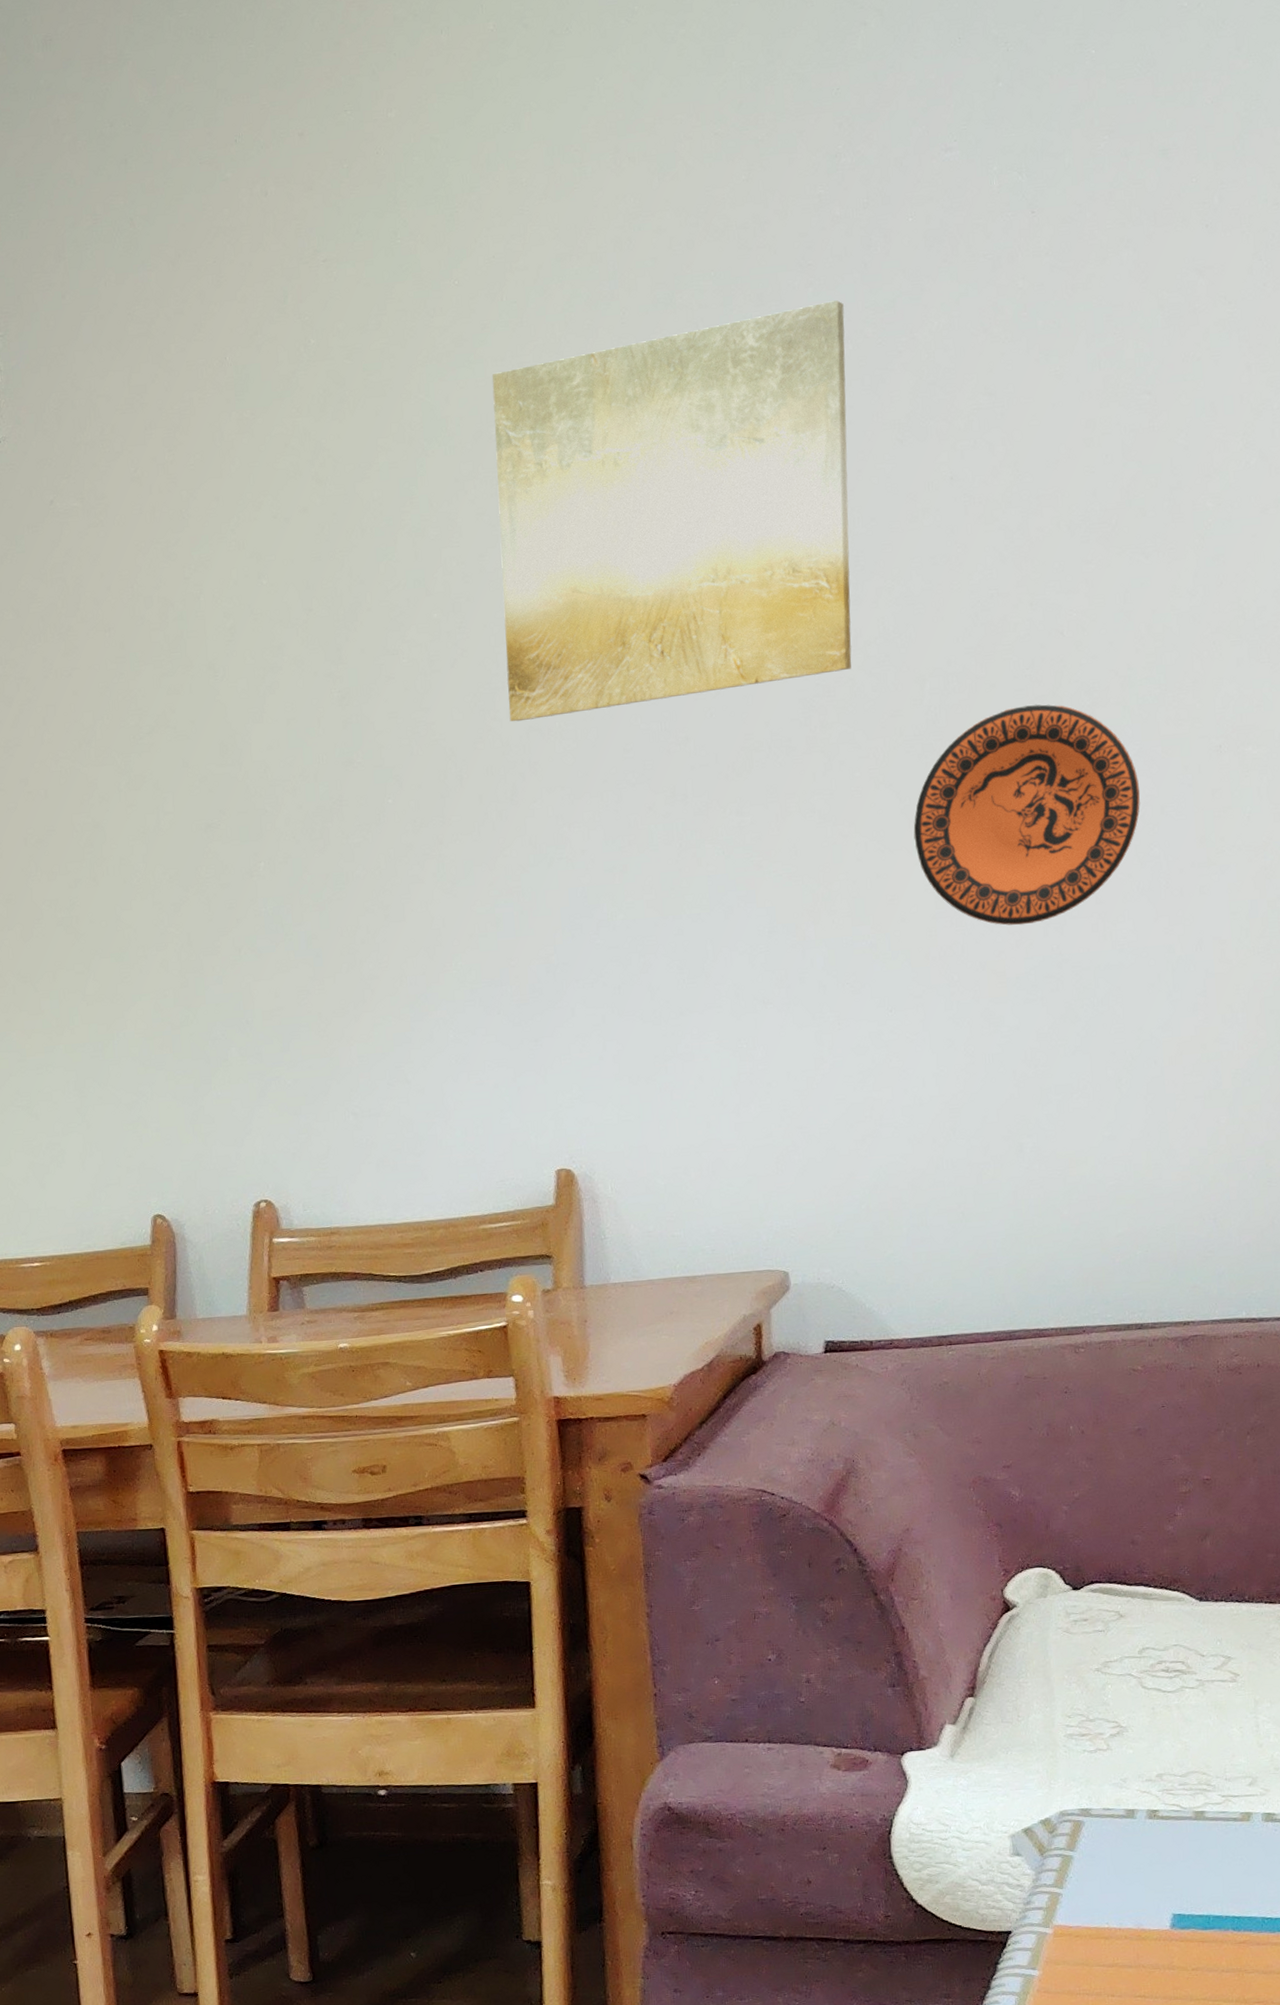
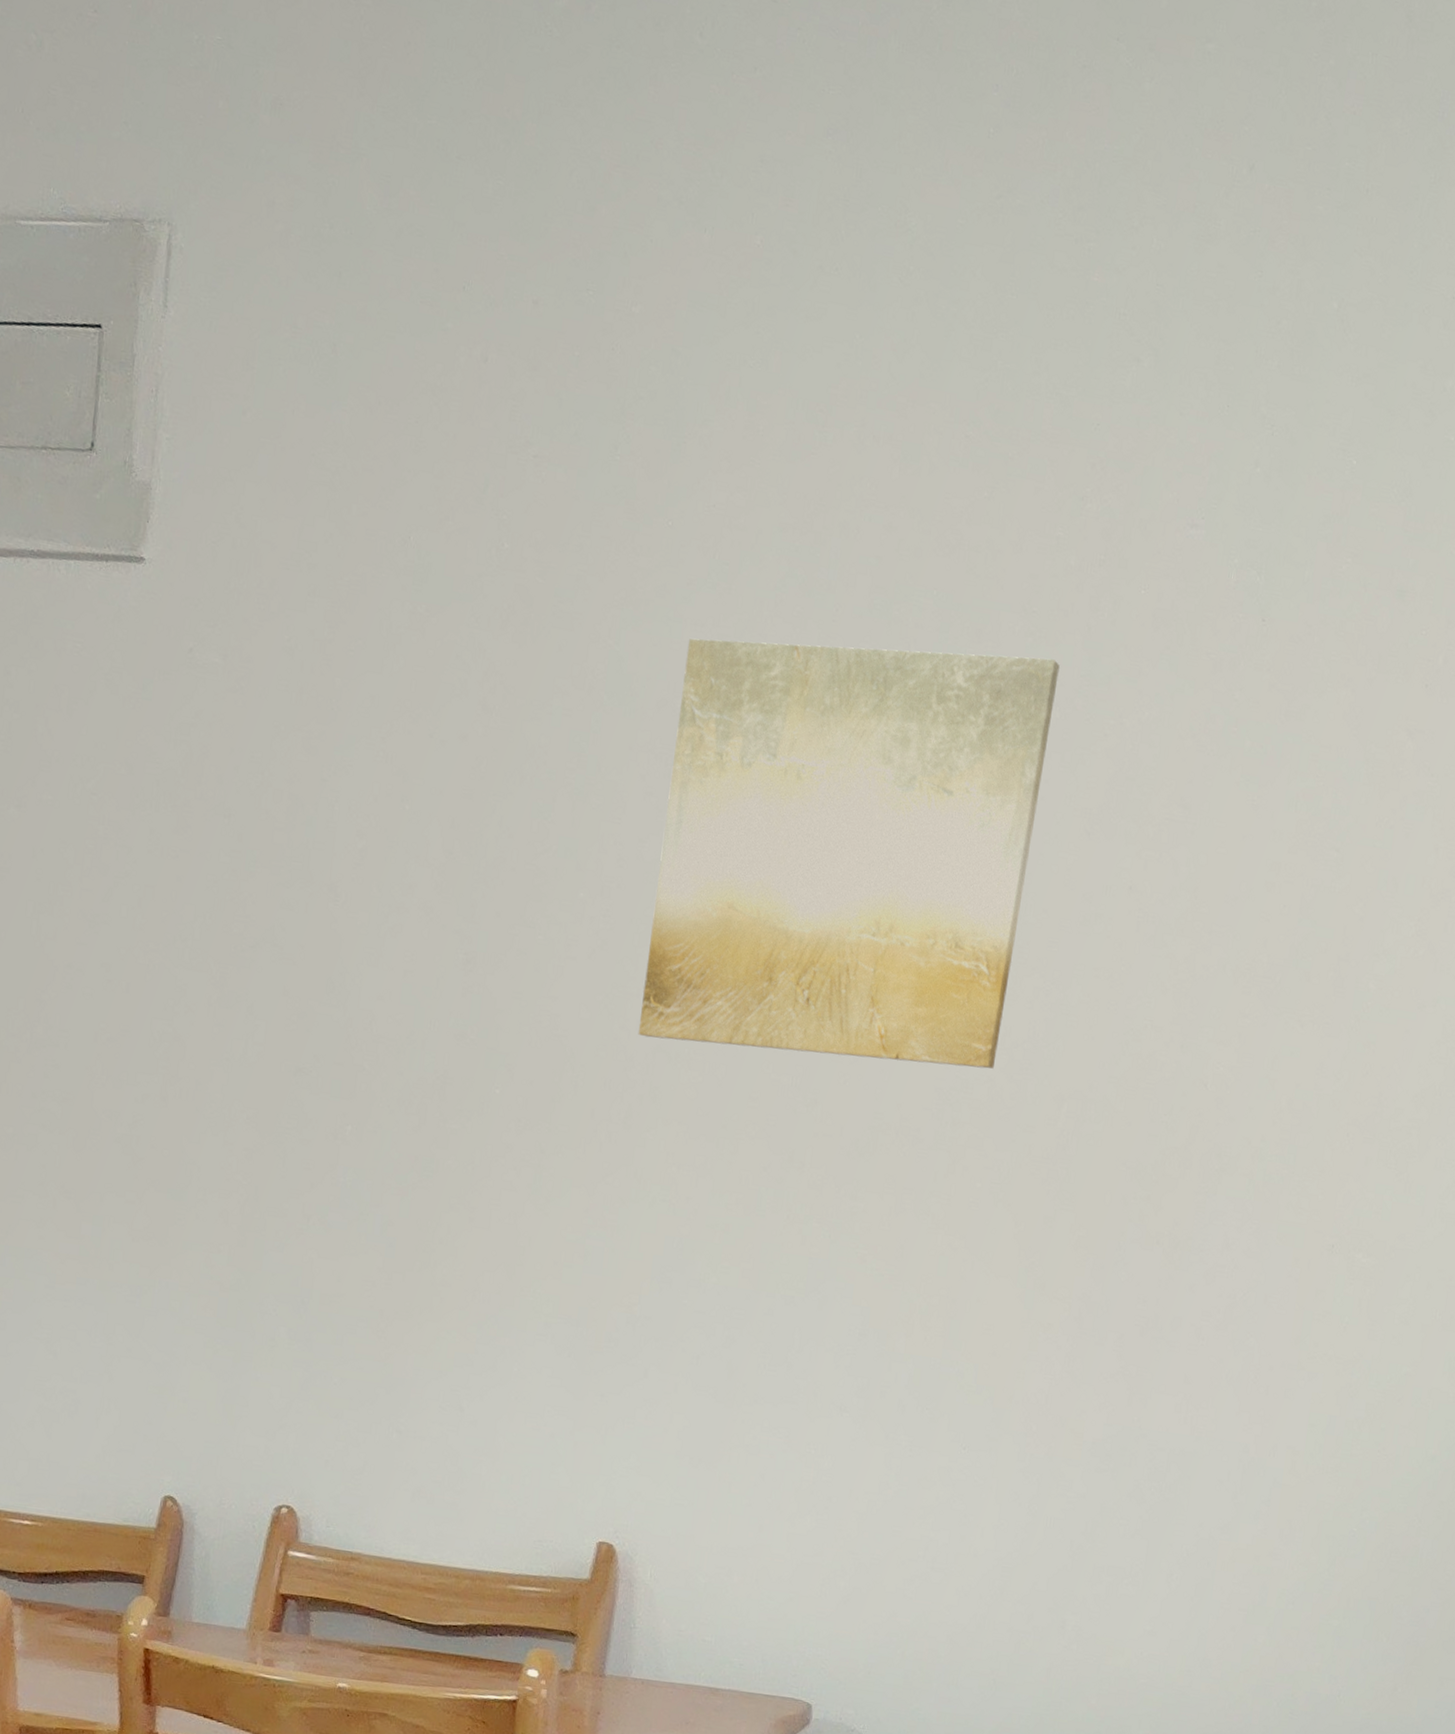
decorative plate: present [913,704,1140,925] -> none [1021,1152,1249,1389]

